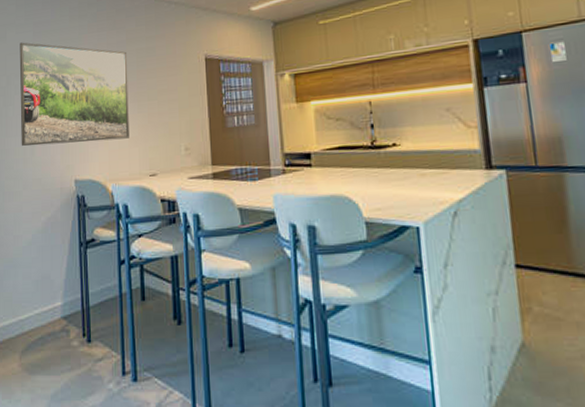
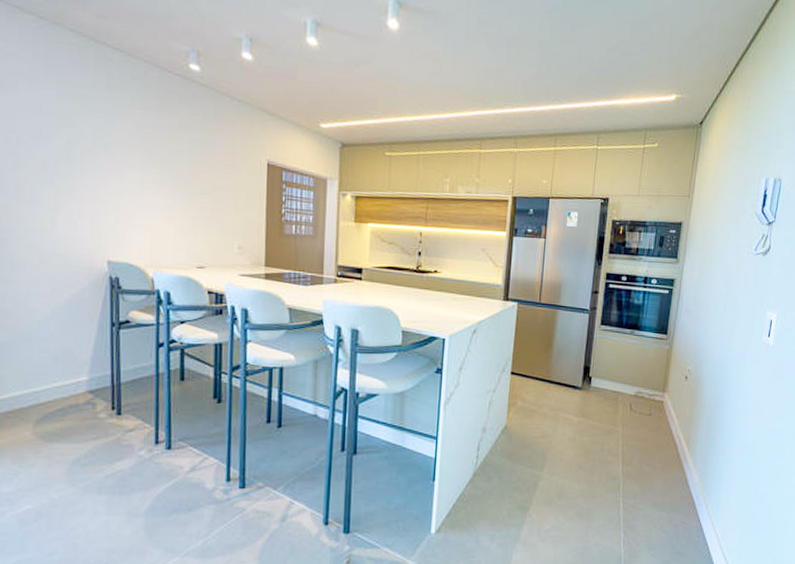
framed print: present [19,42,129,146] -> none [36,99,179,228]

